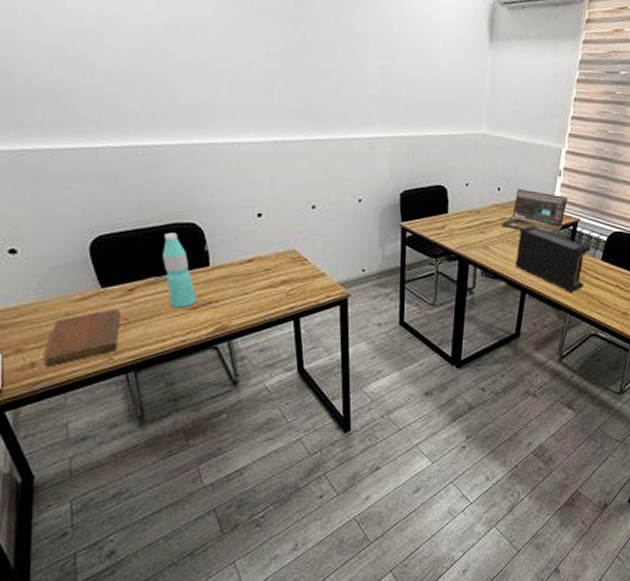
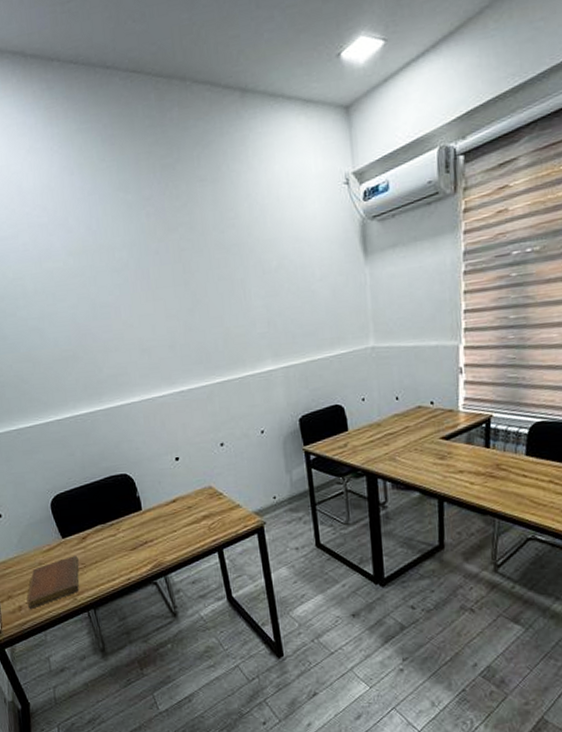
water bottle: present [163,232,196,308] -> none [104,484,135,550]
laptop: present [501,189,567,235] -> none [405,393,475,437]
speaker: present [515,225,591,292] -> none [426,429,511,495]

